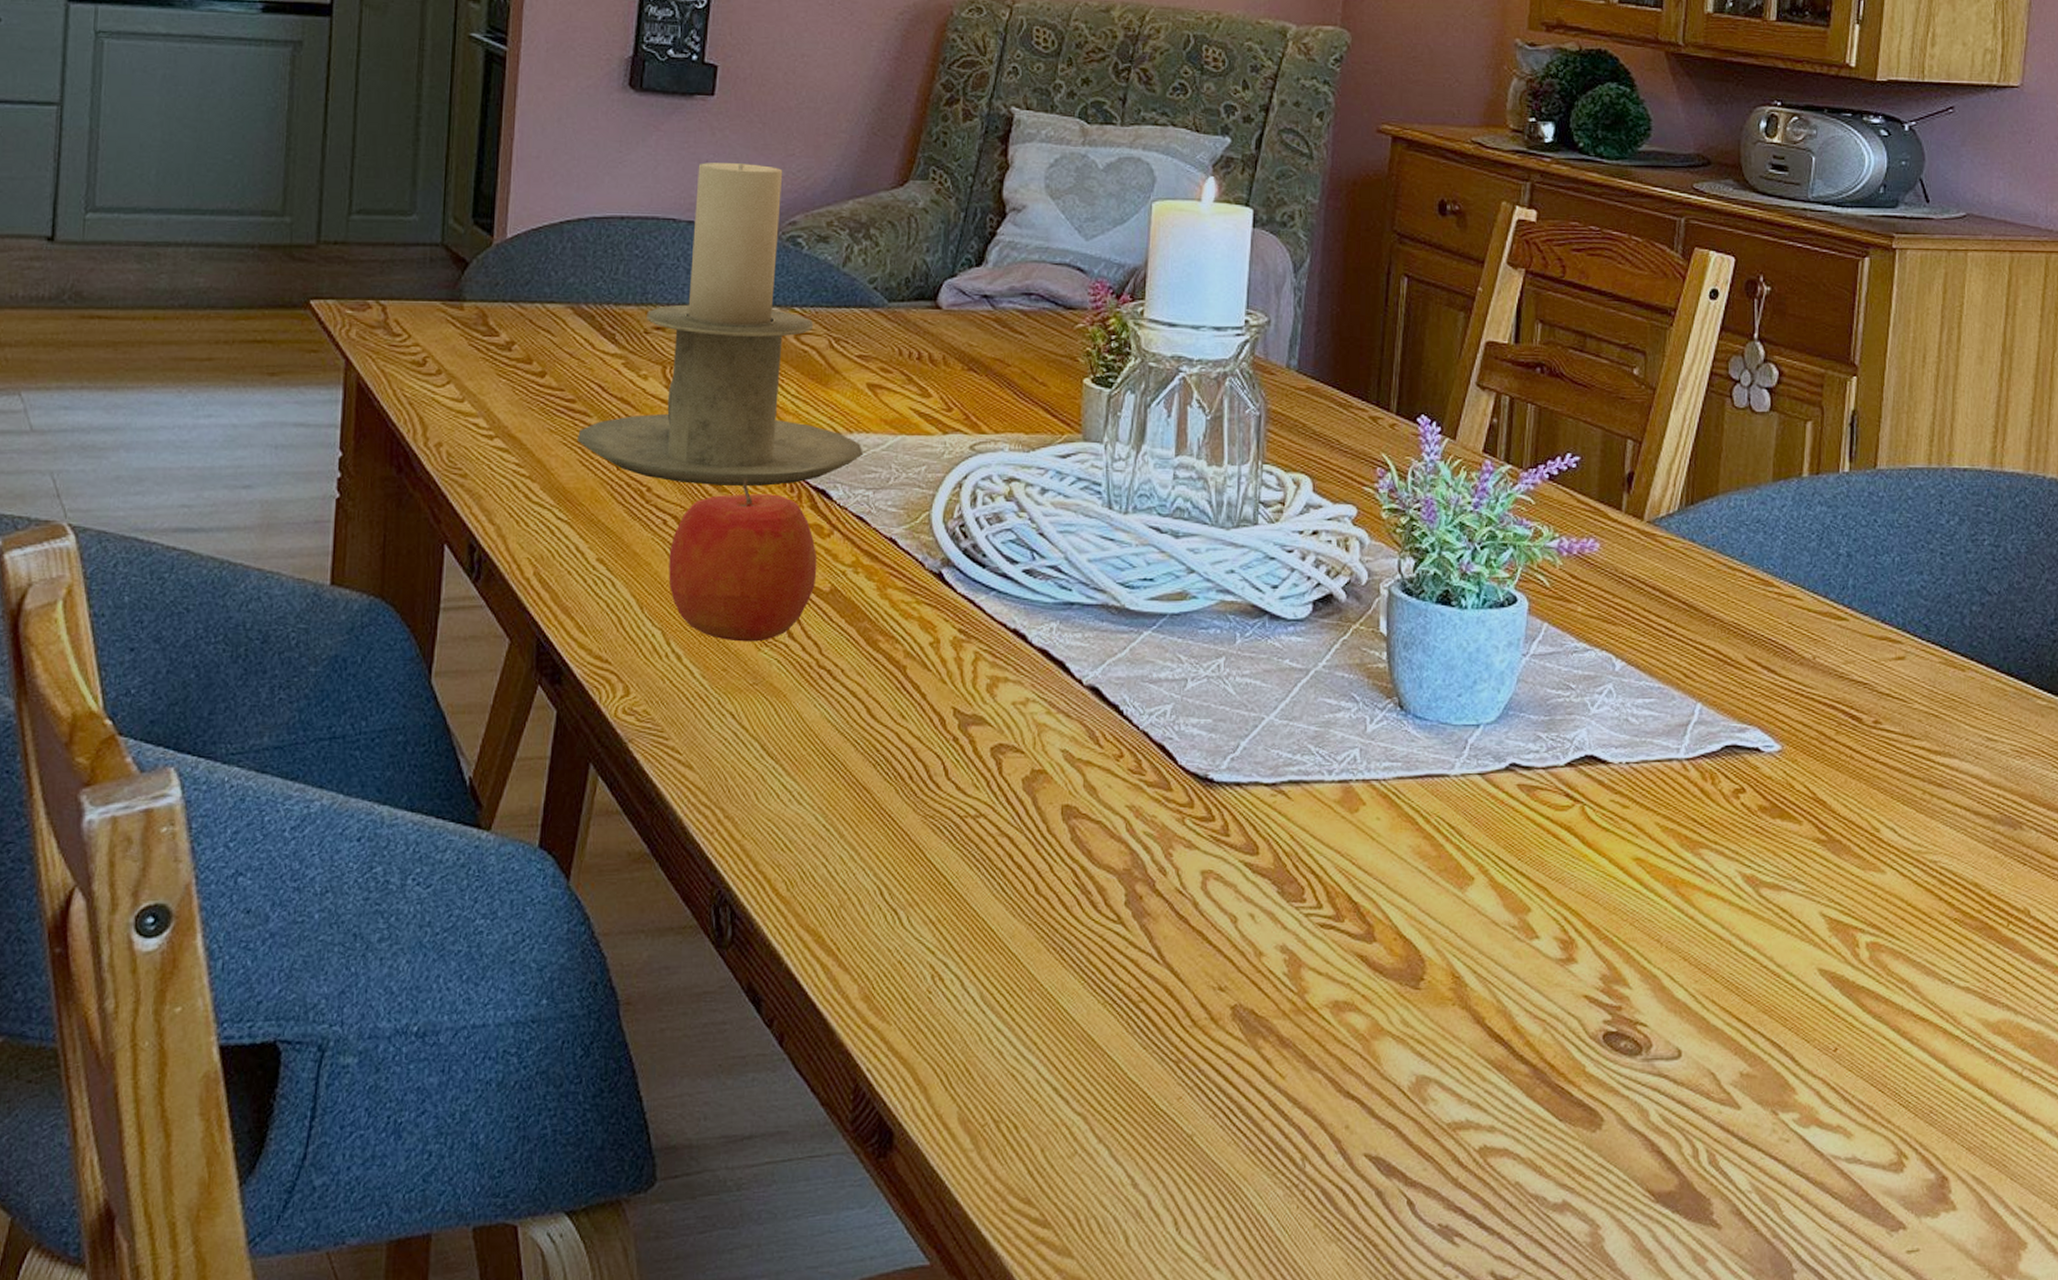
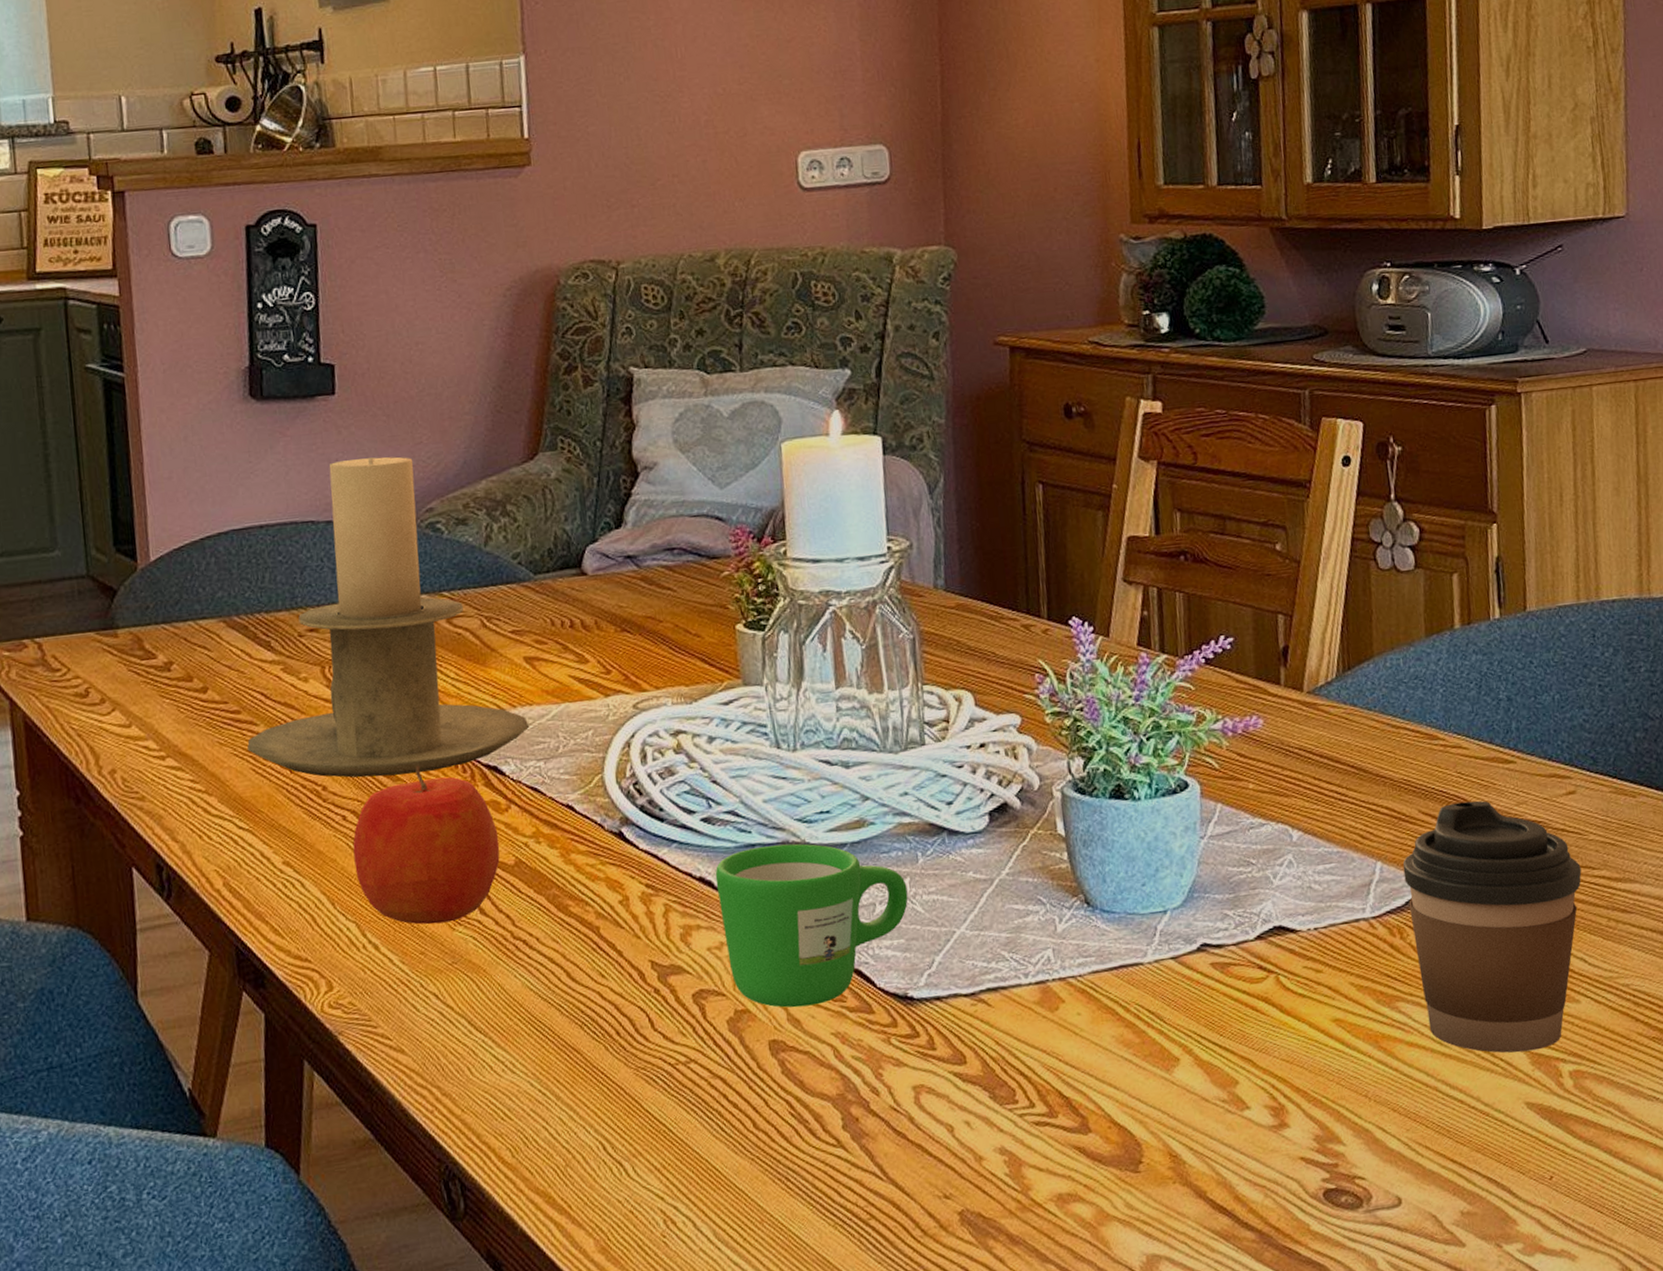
mug: none [1029,606,1221,775] -> present [715,843,908,1008]
coffee cup: none [1723,653,1902,917] -> present [1402,800,1582,1053]

